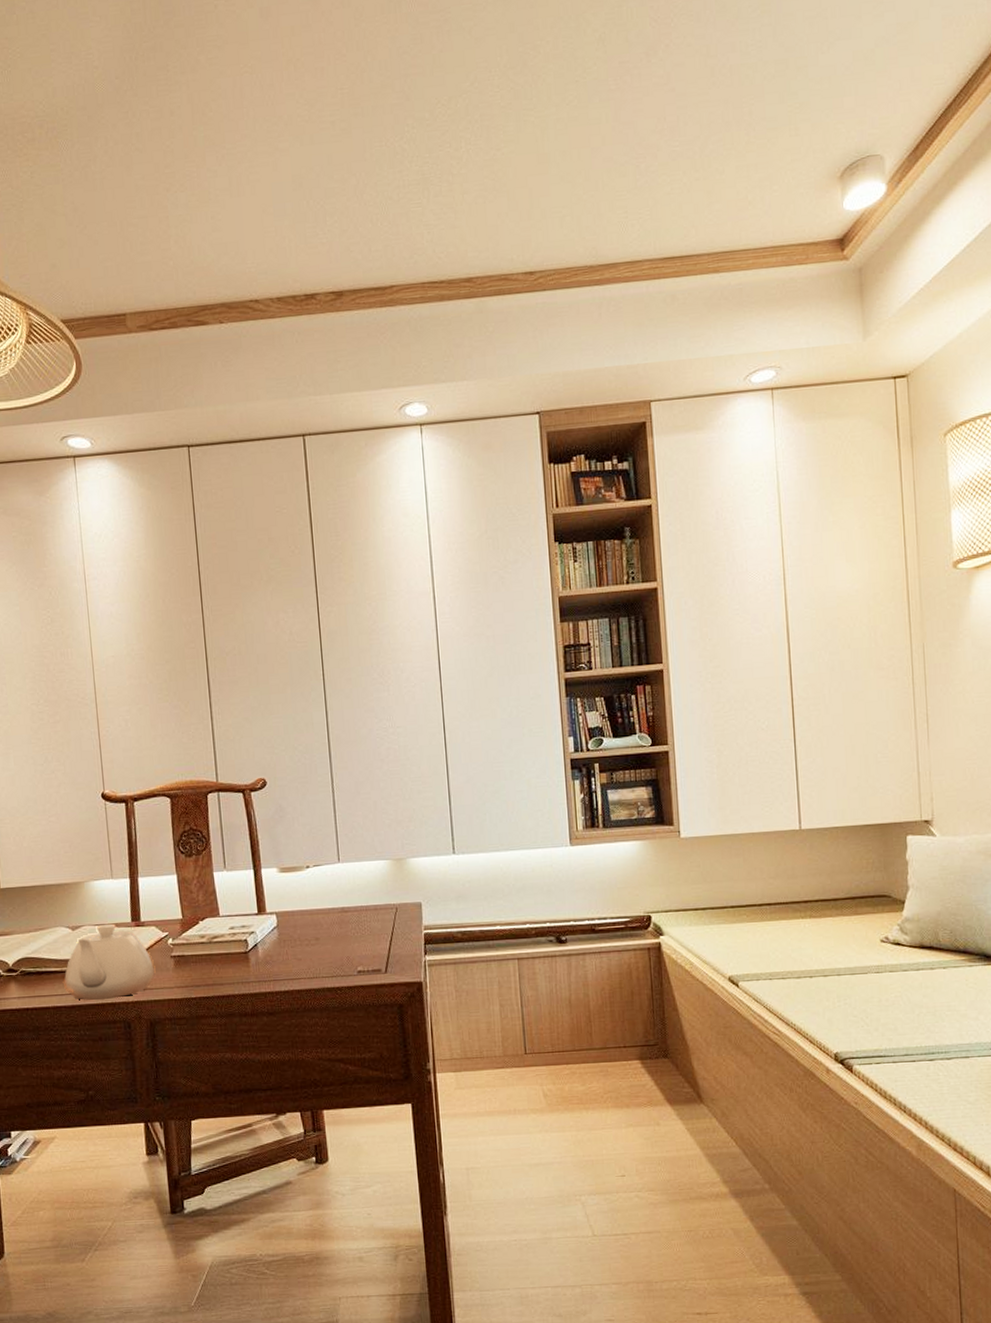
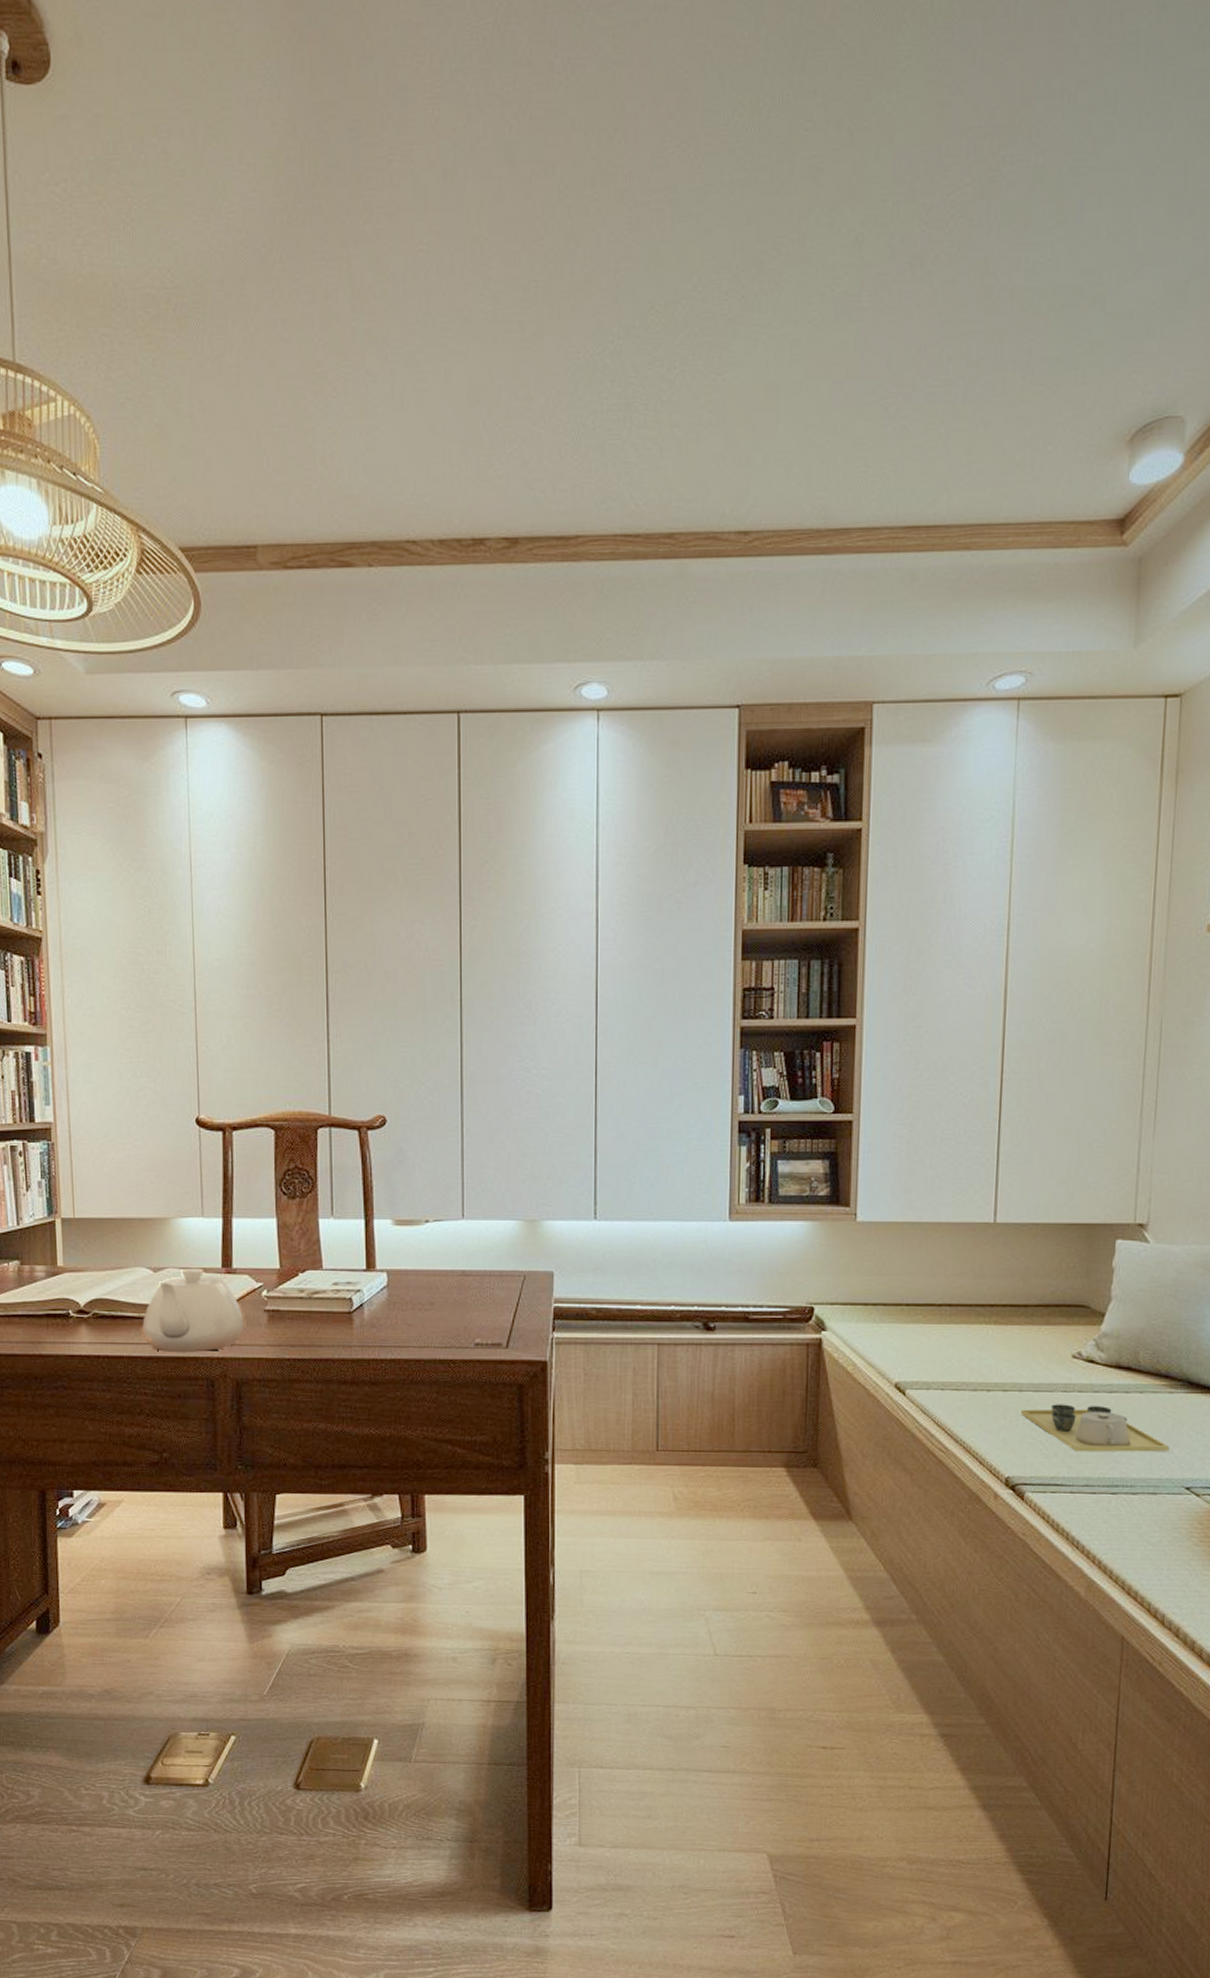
tea set: none [842,983,976,1026] -> present [1021,1404,1170,1452]

